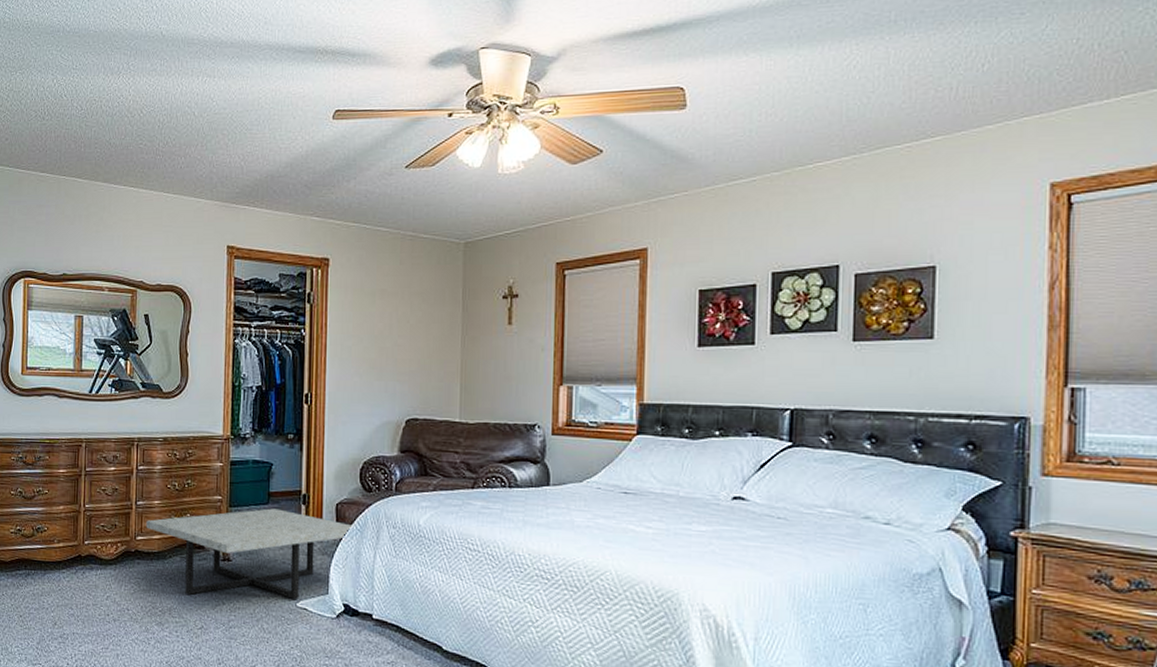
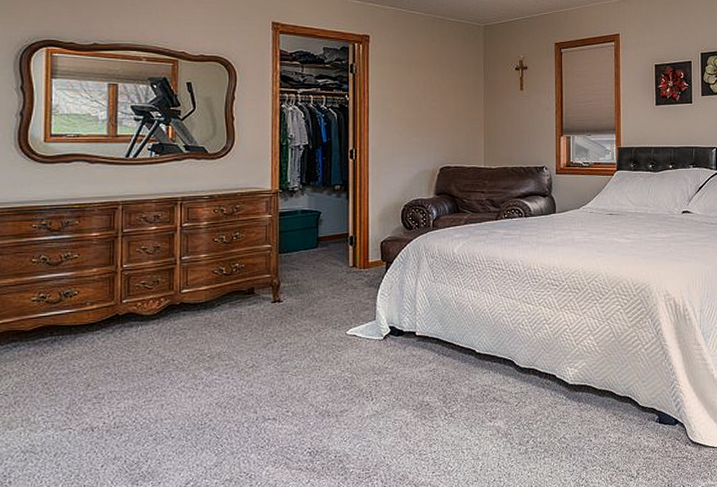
coffee table: present [146,508,354,599] -> none [192,251,397,337]

